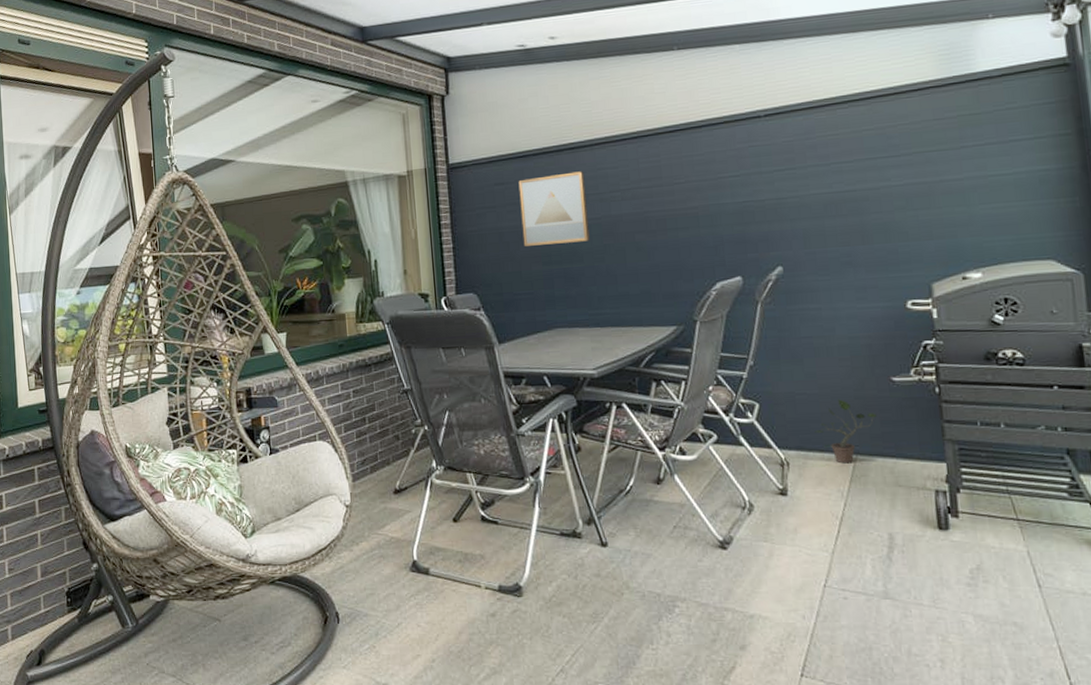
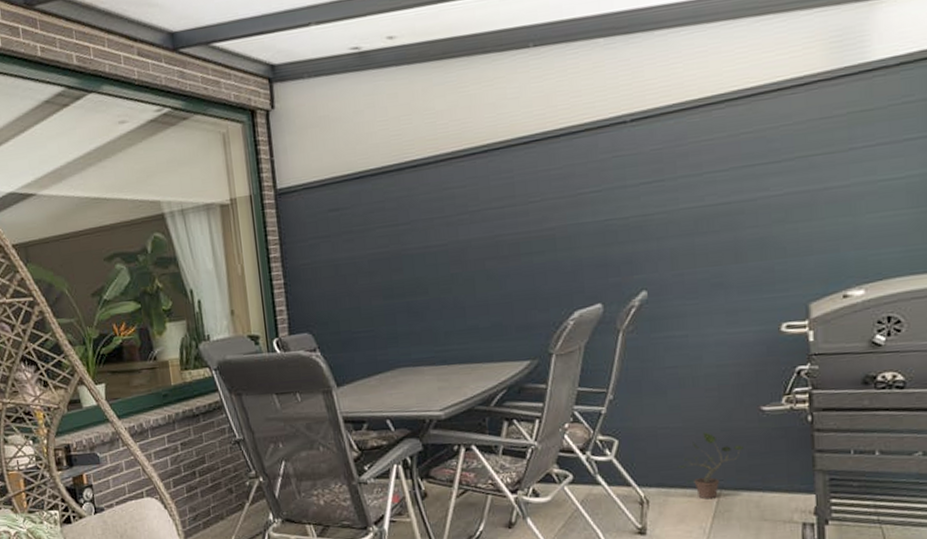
wall art: present [518,171,590,246] -> none [355,192,435,279]

